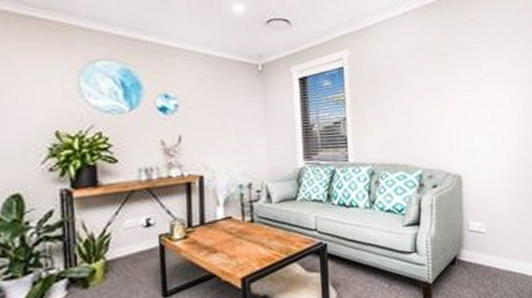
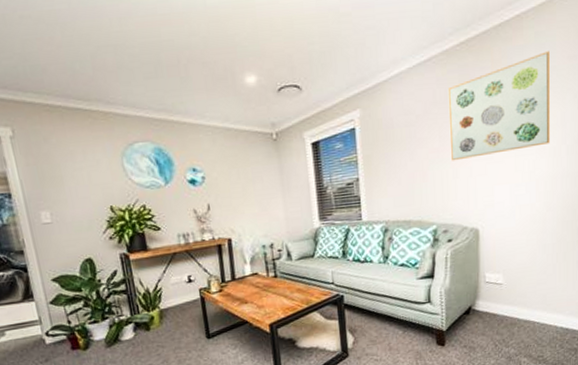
wall art: none [432,16,520,107] -> present [449,51,550,161]

